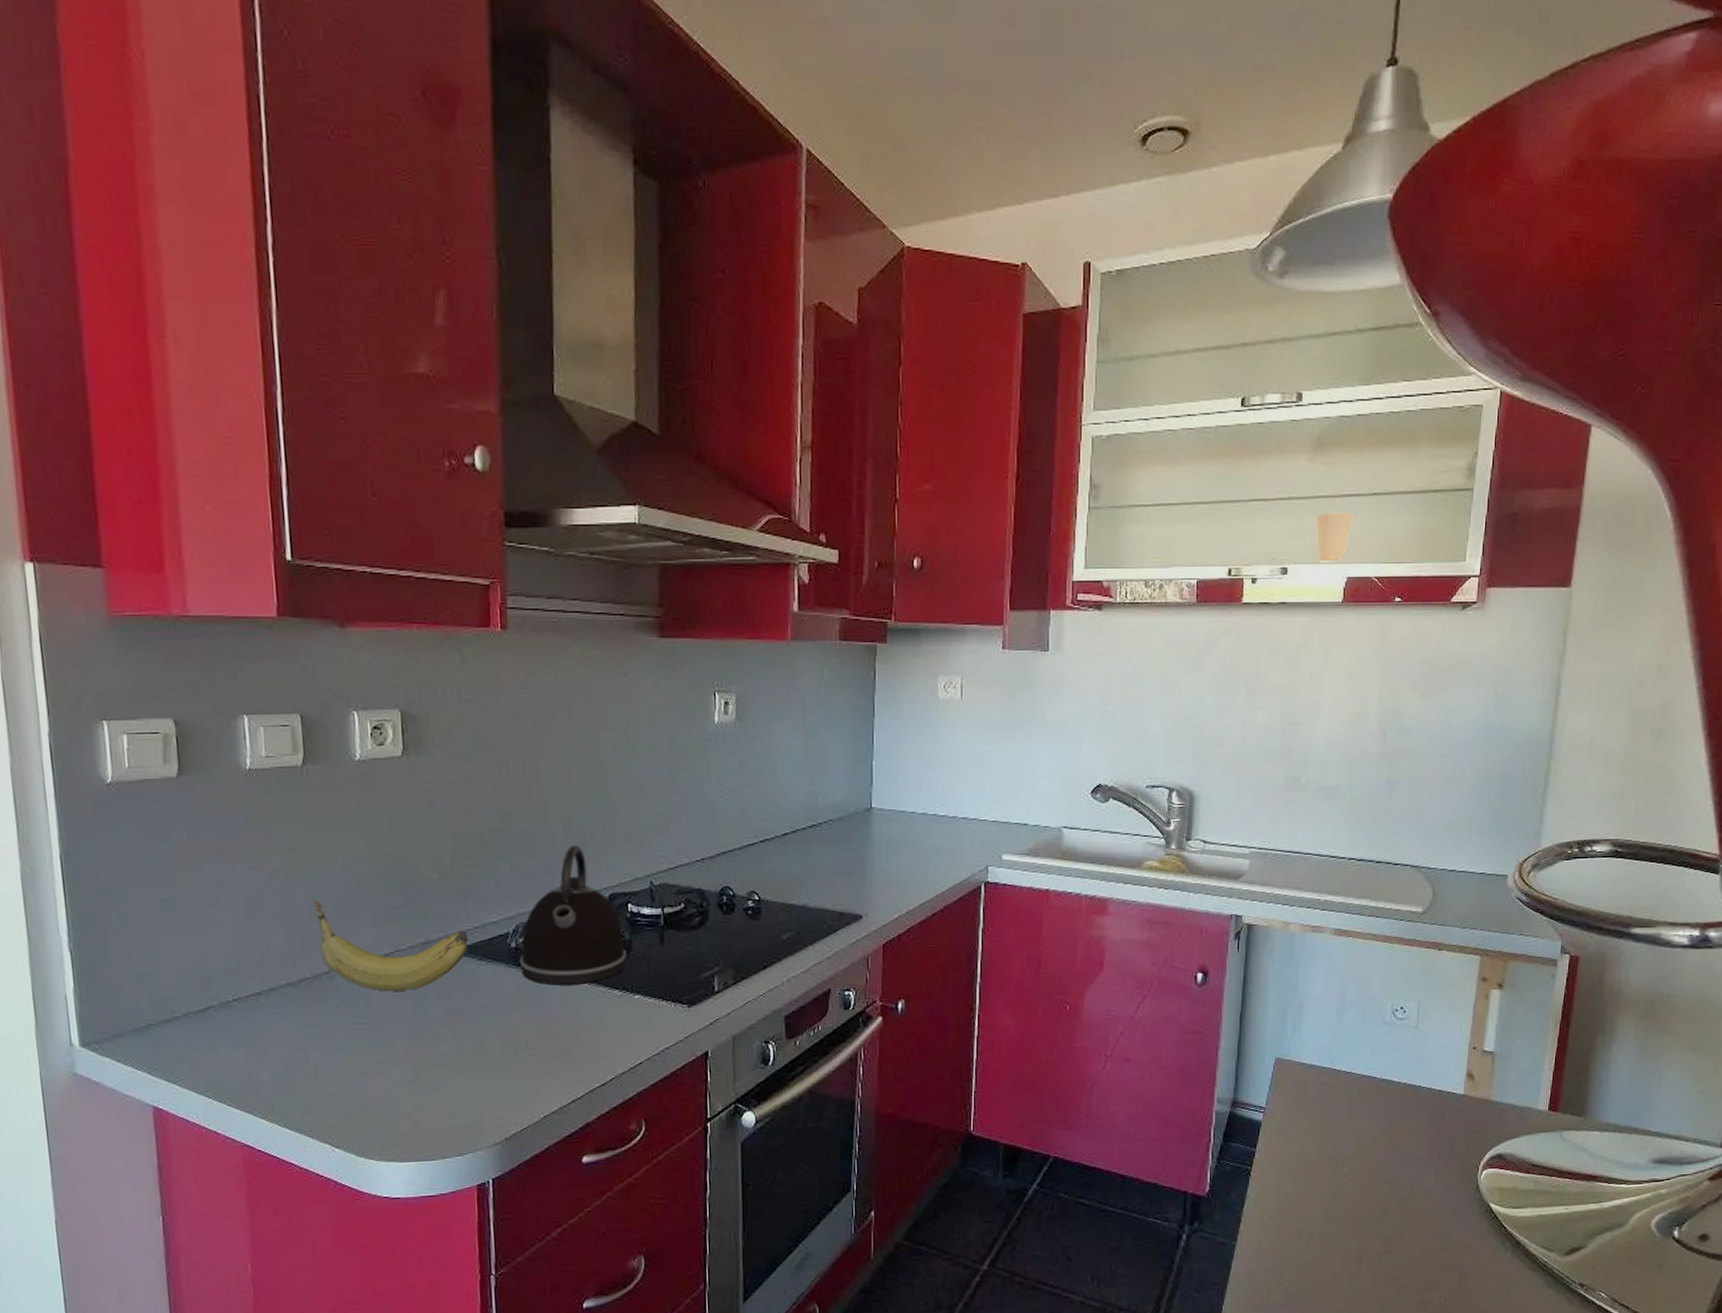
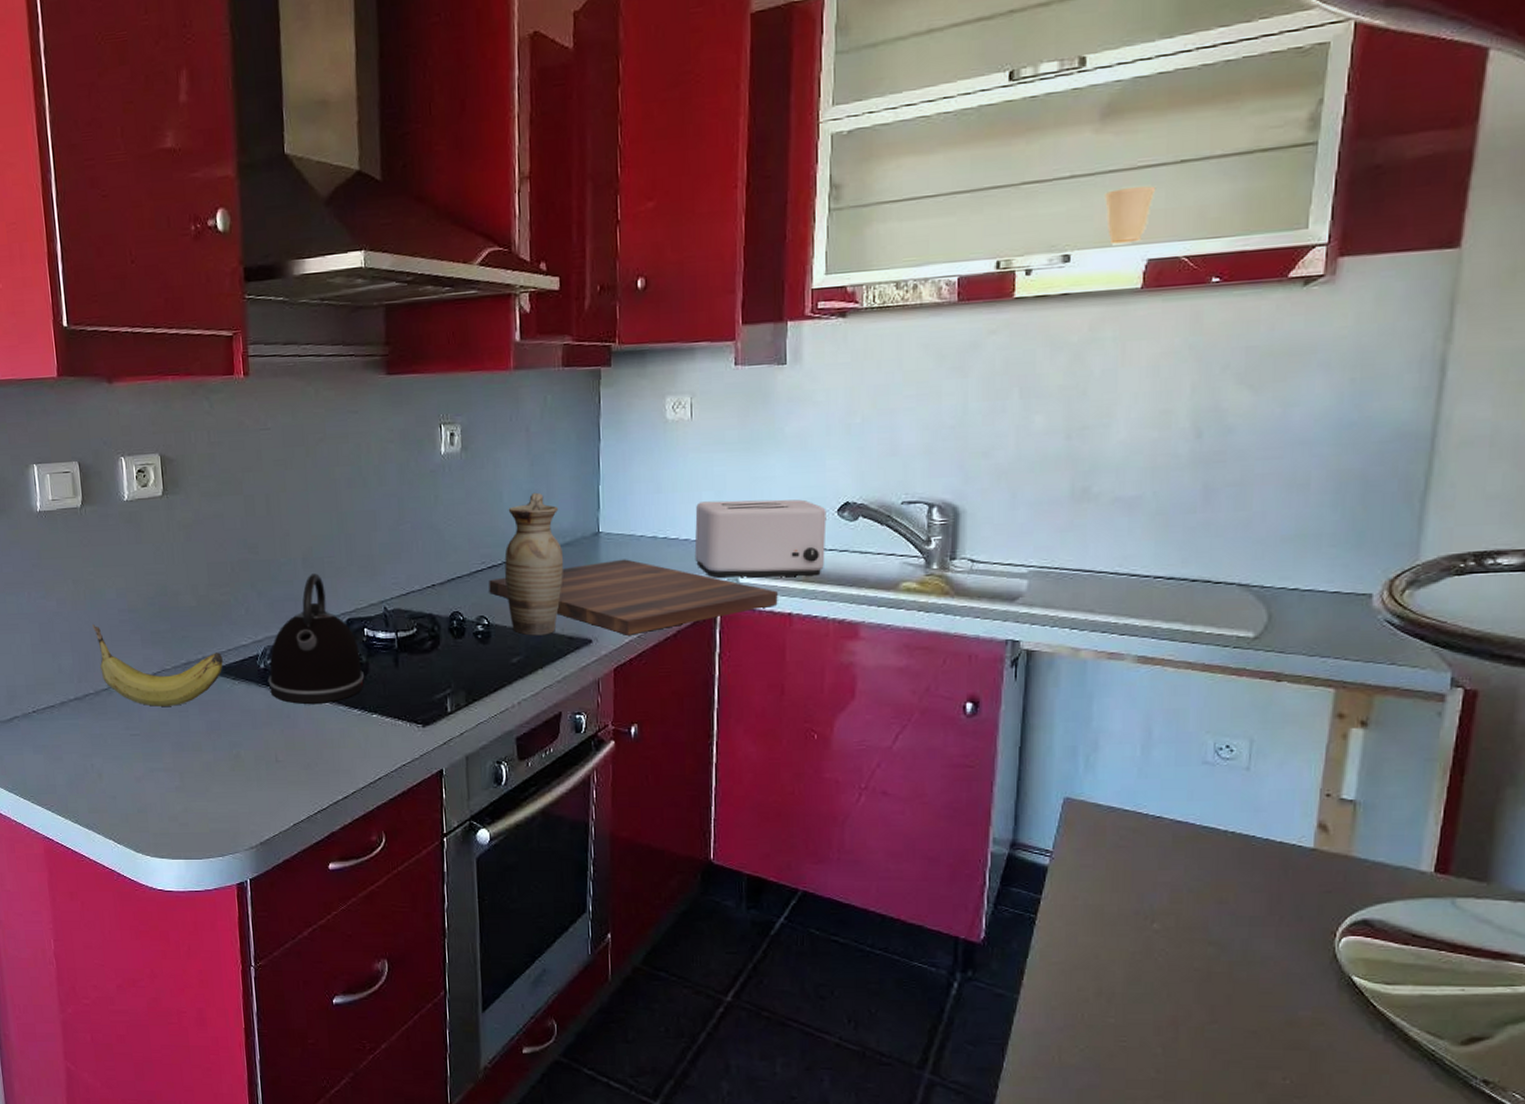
cutting board: none [760,835,1037,911] -> present [489,559,778,635]
ceramic jug: none [777,765,837,912] -> present [504,492,564,636]
toaster: none [962,779,1081,855] -> present [694,499,827,578]

